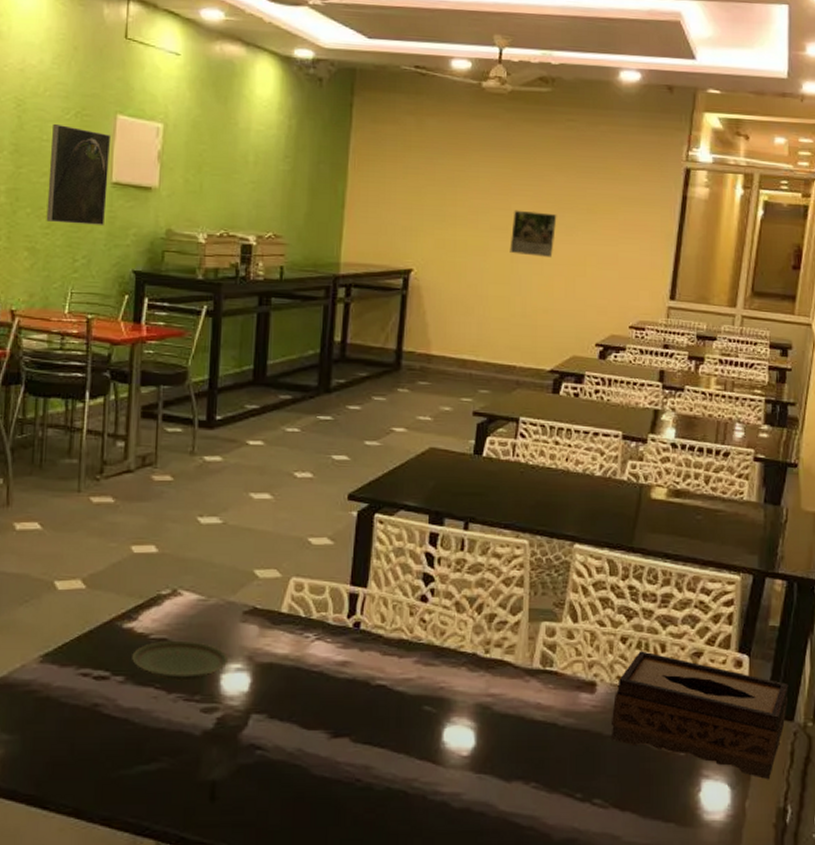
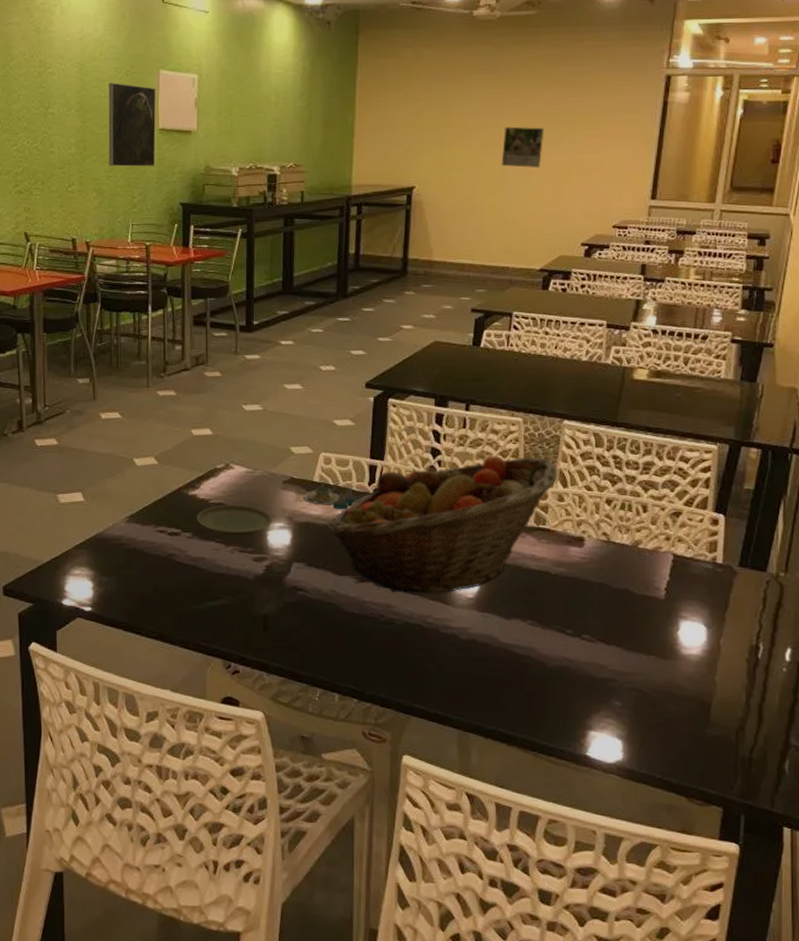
salt and pepper shaker set: none [267,614,334,648] -> present [303,482,357,510]
fruit basket: none [296,583,568,751] -> present [327,455,558,593]
tissue box: present [610,651,788,779] -> none [597,511,762,621]

